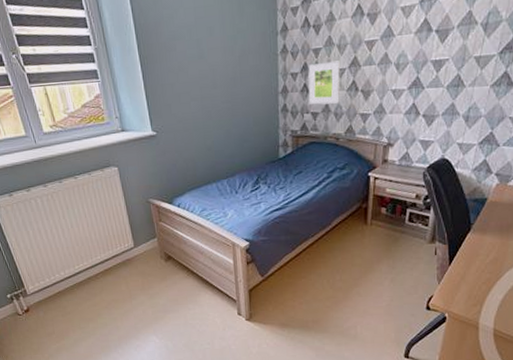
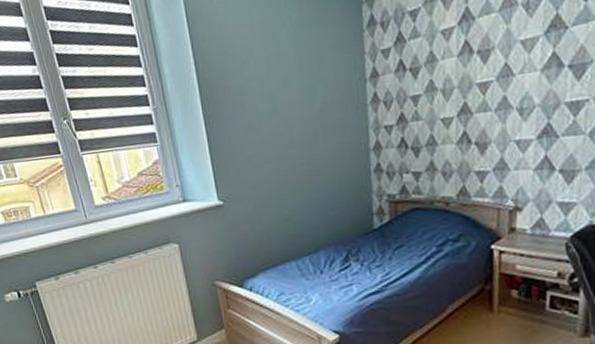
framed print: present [308,60,340,105] -> none [405,108,448,163]

